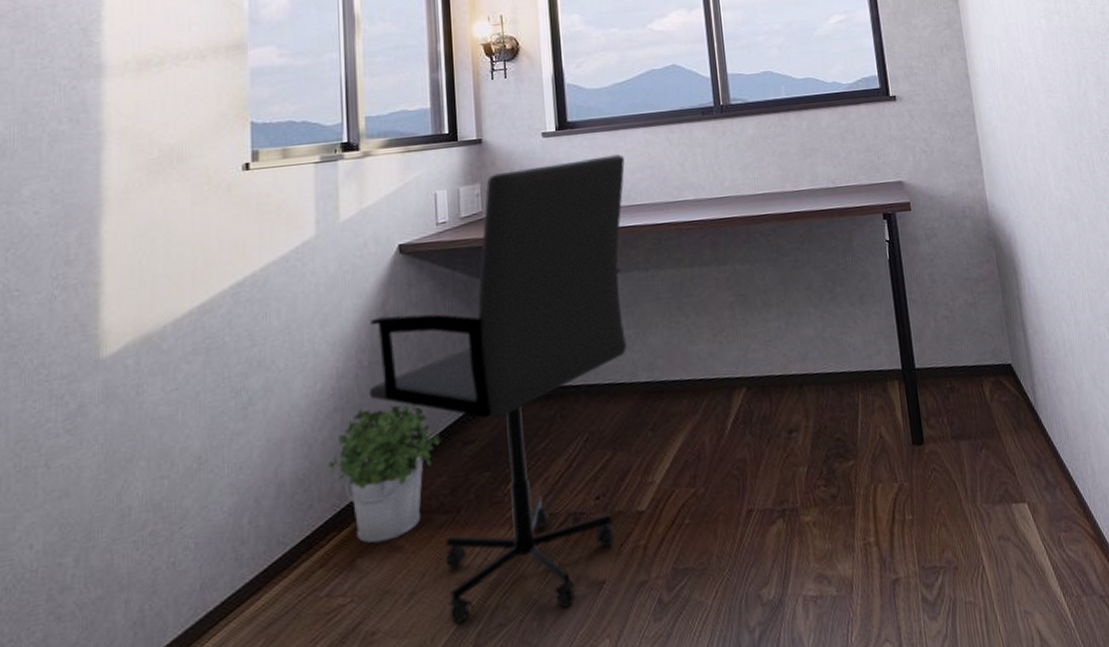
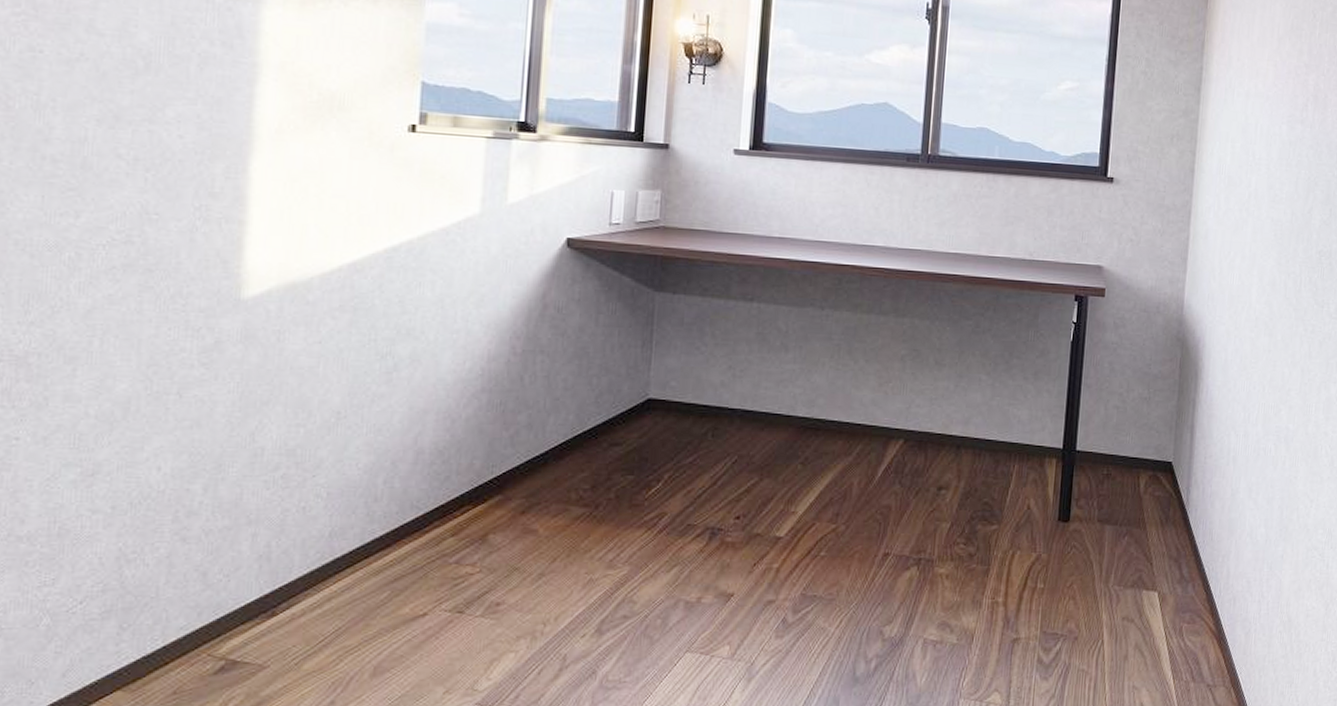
potted plant: present [327,403,441,543] -> none [469,394,587,523]
office chair: present [368,154,627,624] -> none [518,183,817,611]

